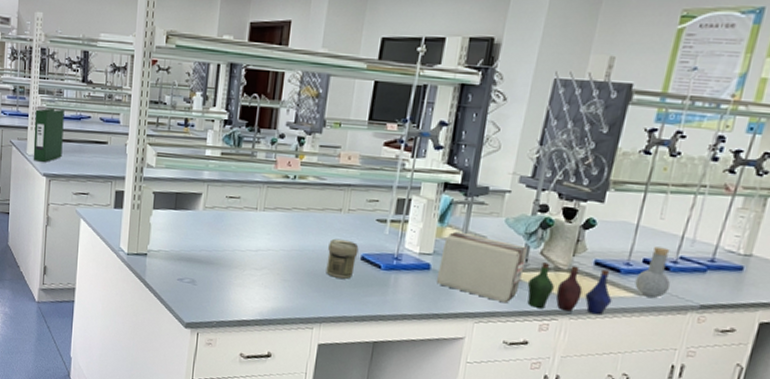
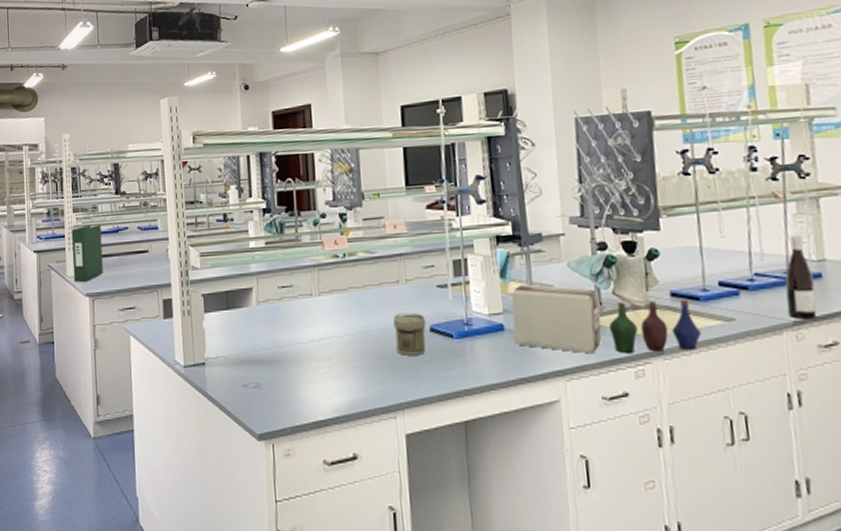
flask: present [635,246,671,299] -> none [717,266,756,323]
bottle: none [698,228,738,306] -> present [784,235,817,319]

